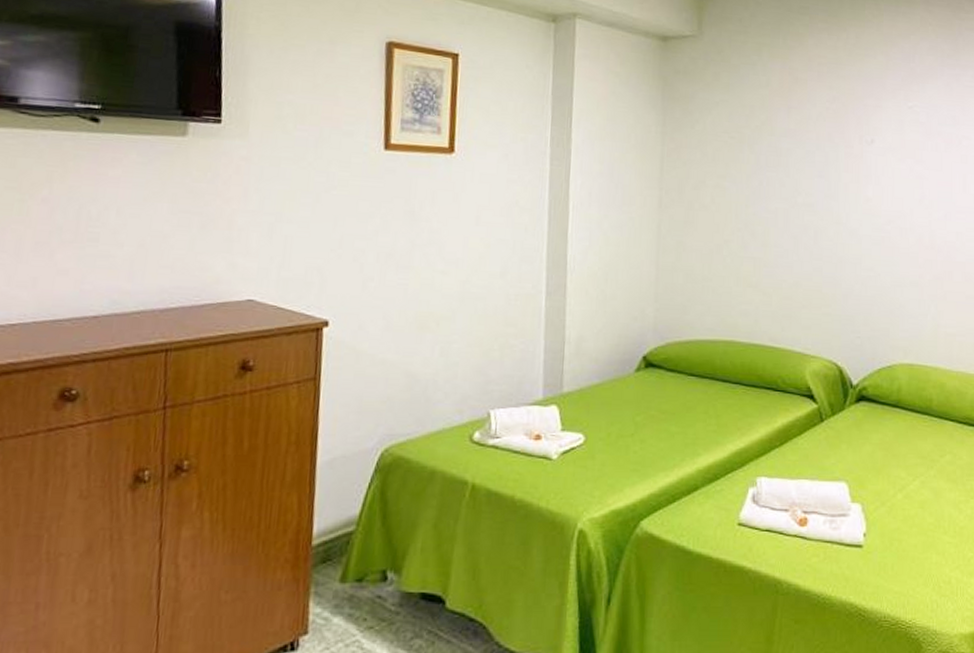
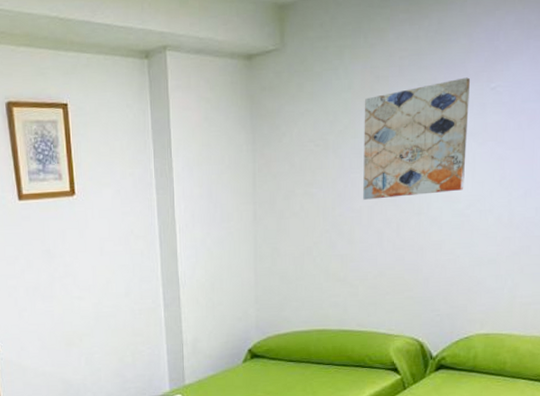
wall art: none [779,92,888,205] -> present [363,77,471,200]

